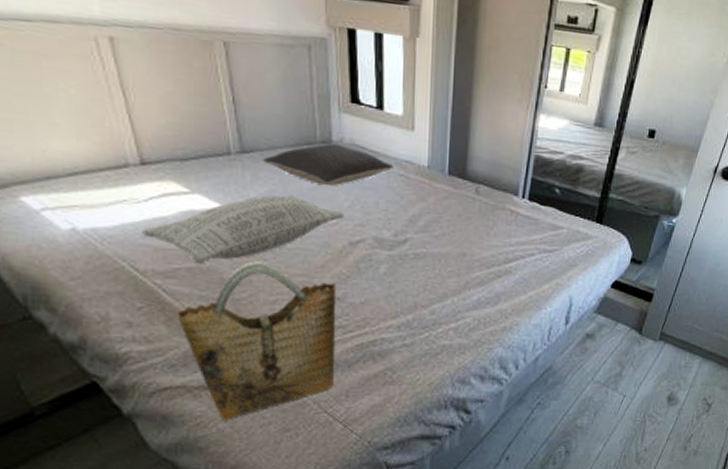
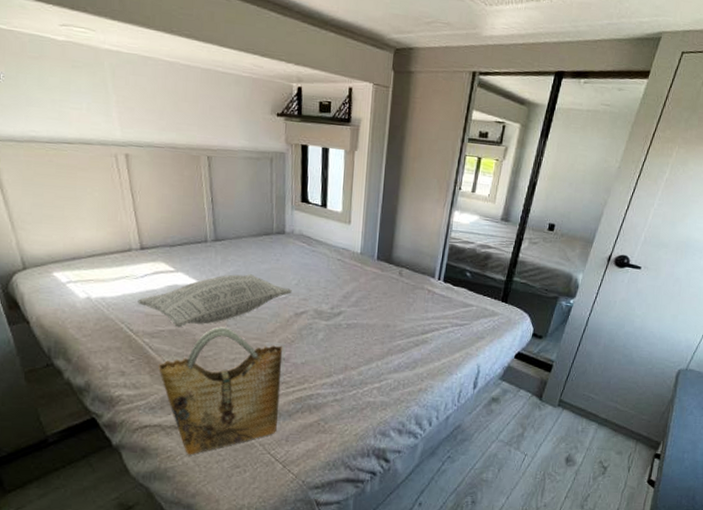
pillow: present [263,143,394,187] -> none [231,233,333,268]

